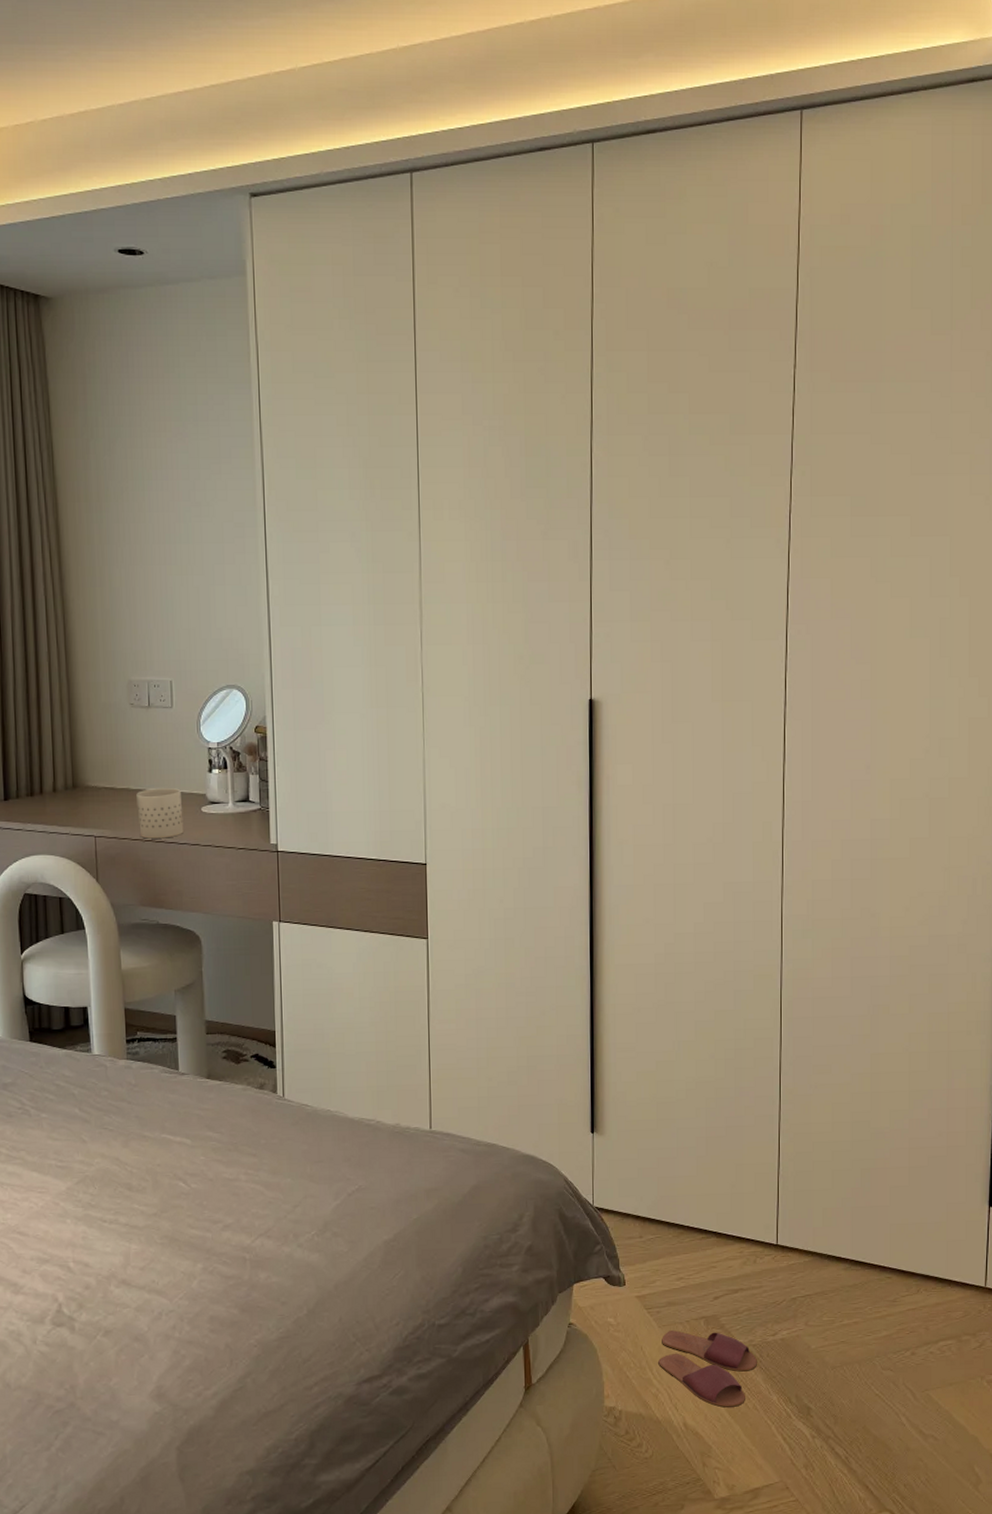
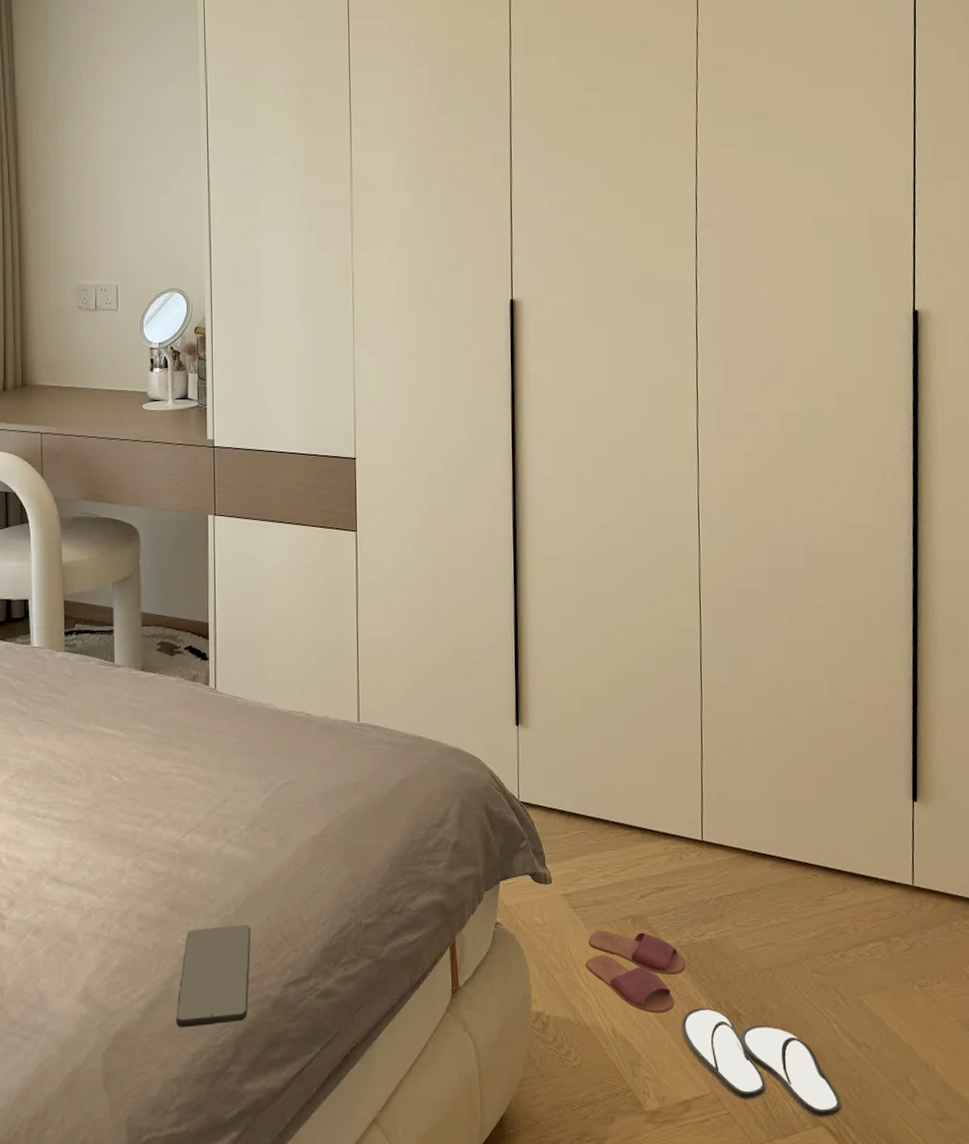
mug: present [136,788,184,839] -> none [81,386,125,435]
smartphone: none [250,1326,324,1424] -> present [176,925,251,1028]
slippers: none [751,1402,908,1503] -> present [681,1007,842,1117]

